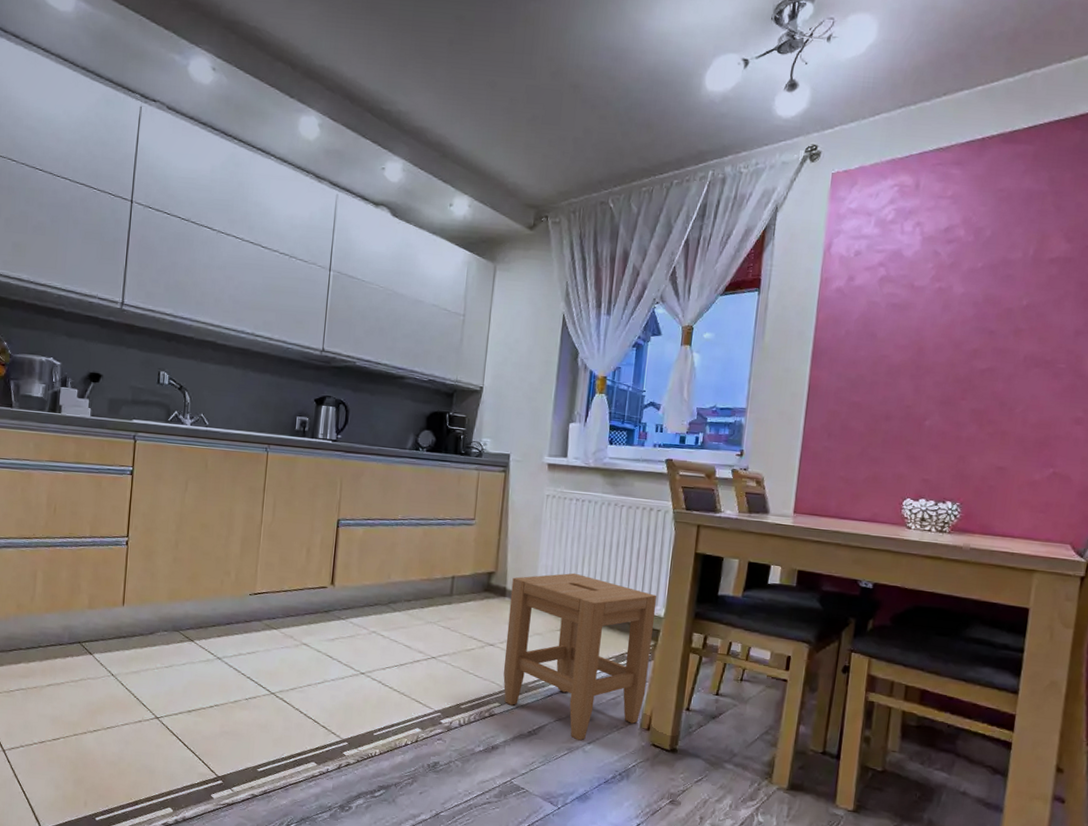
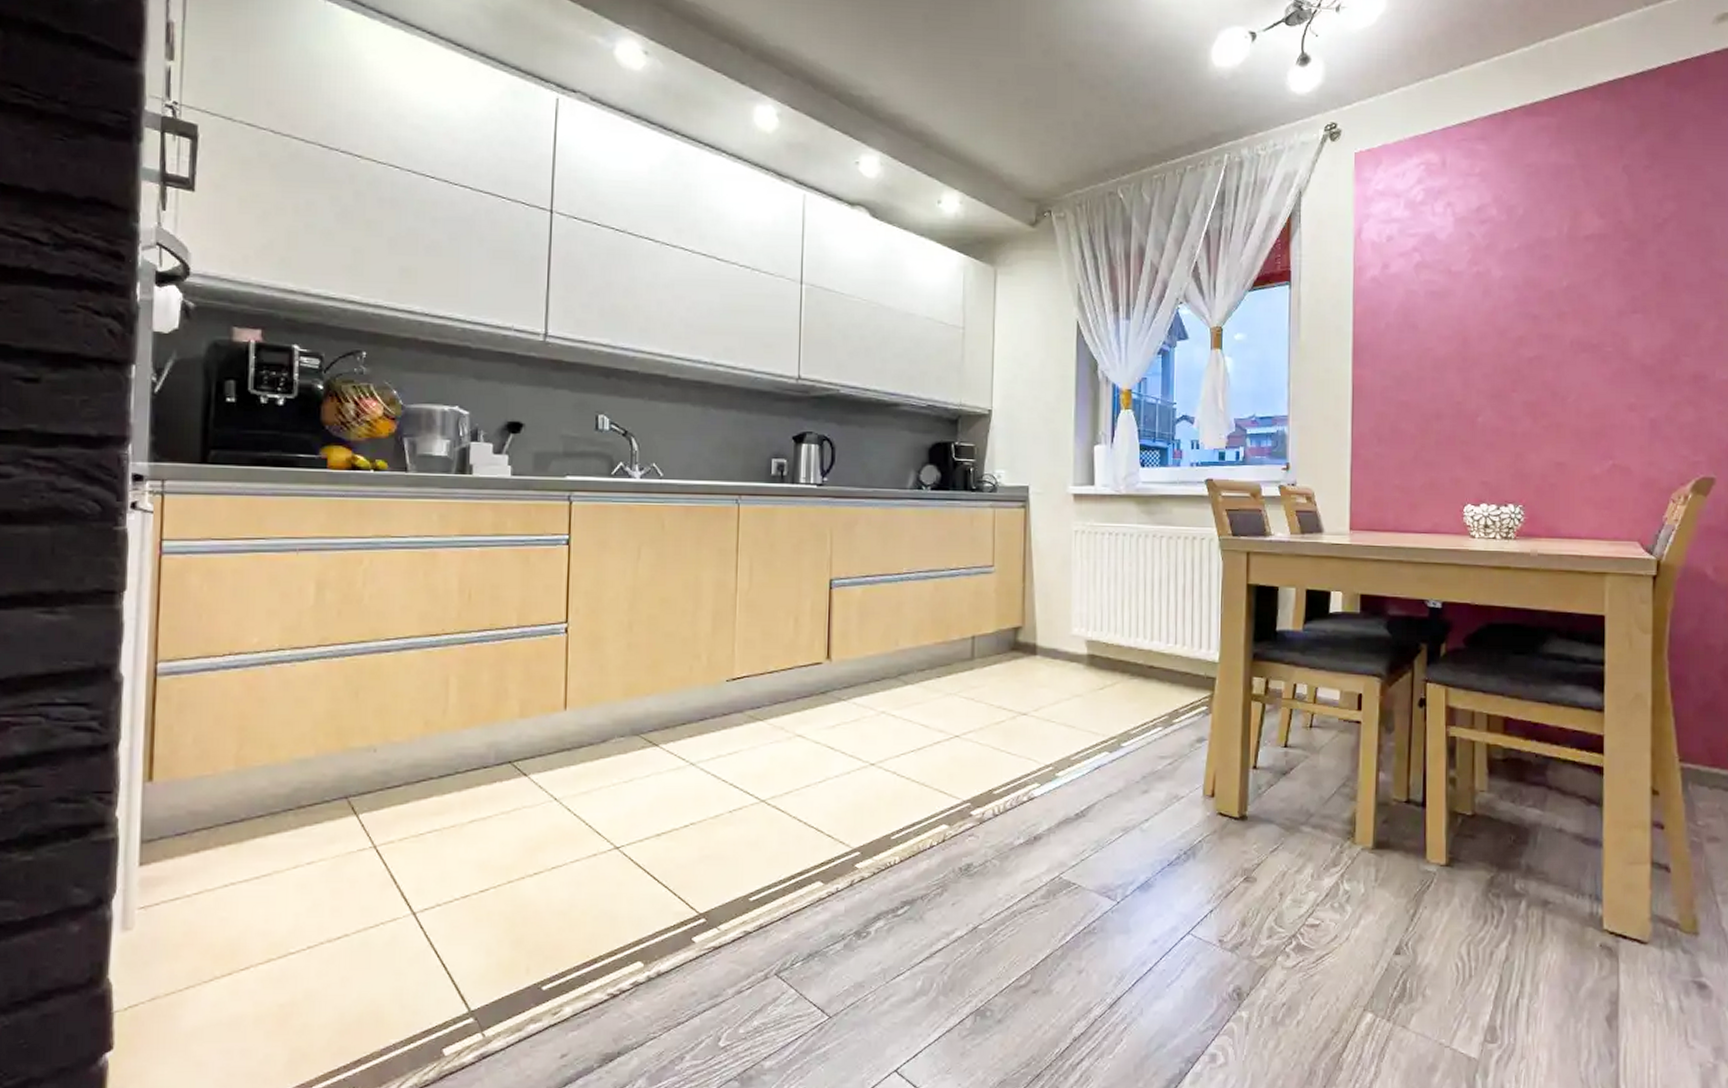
stool: present [503,573,656,741] -> none [1040,619,1208,818]

